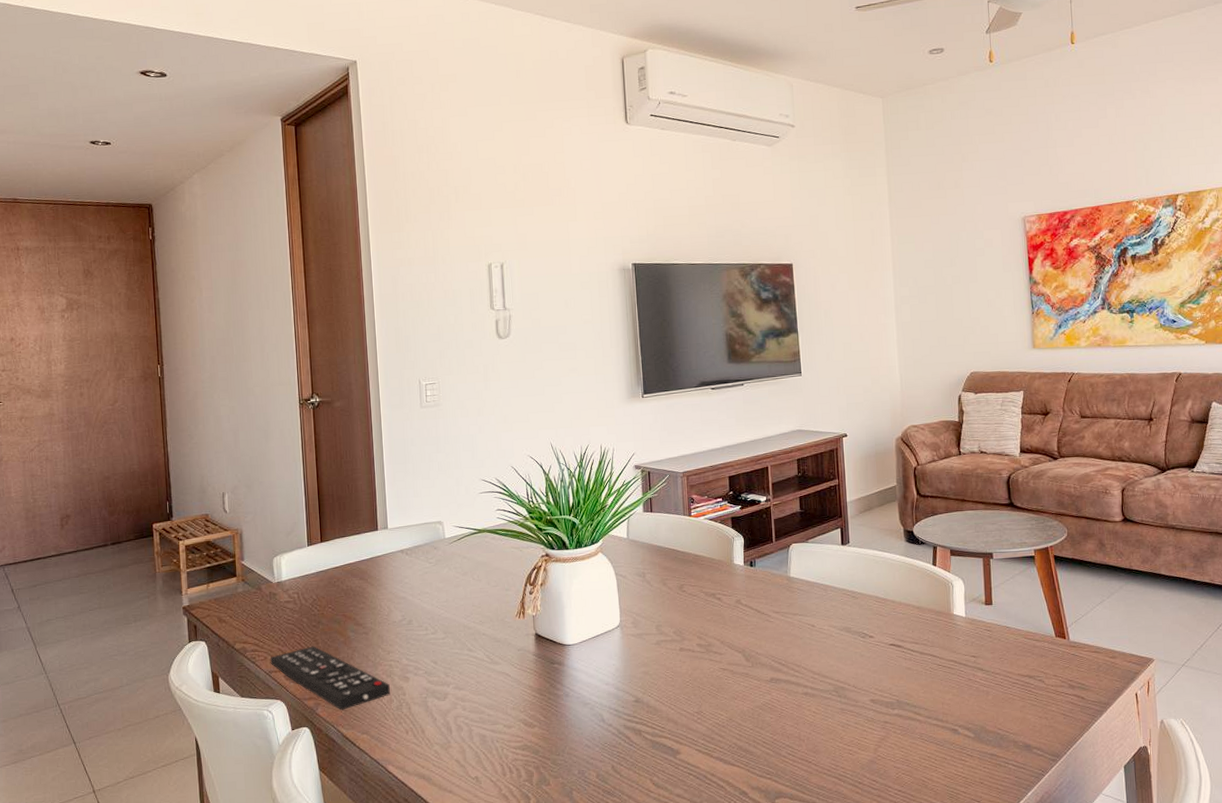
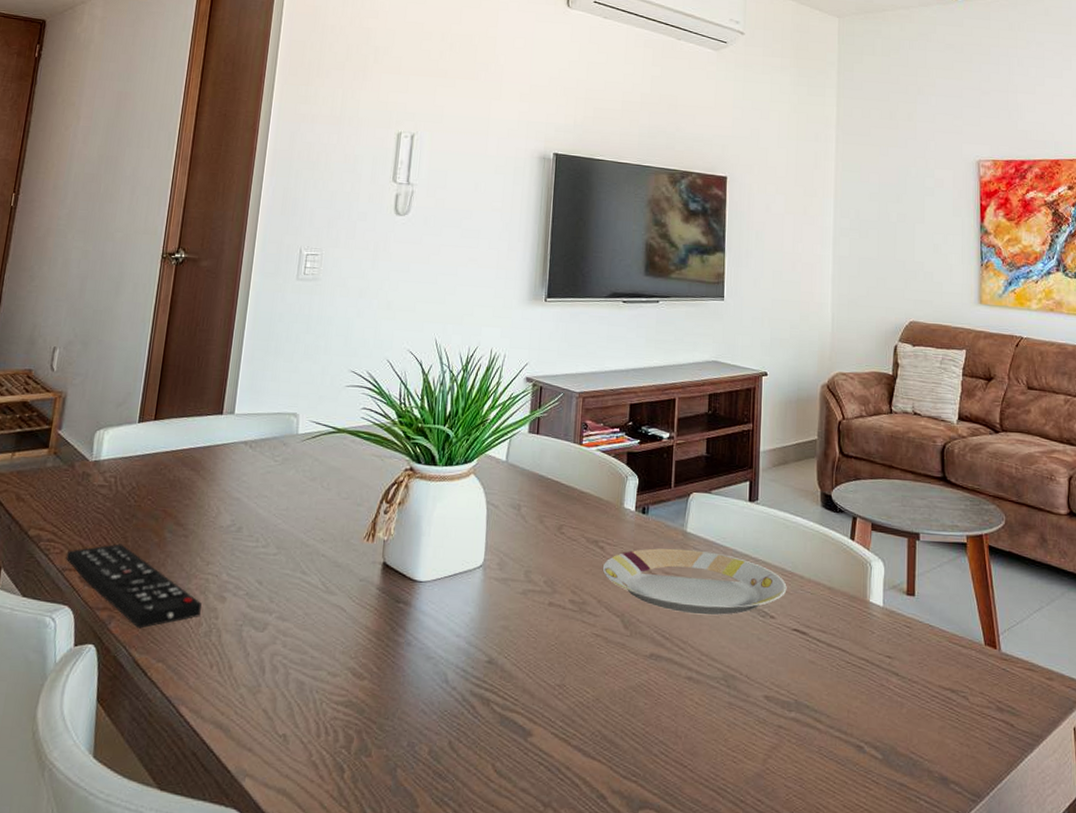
plate: none [721,590,882,643] -> present [602,548,787,616]

